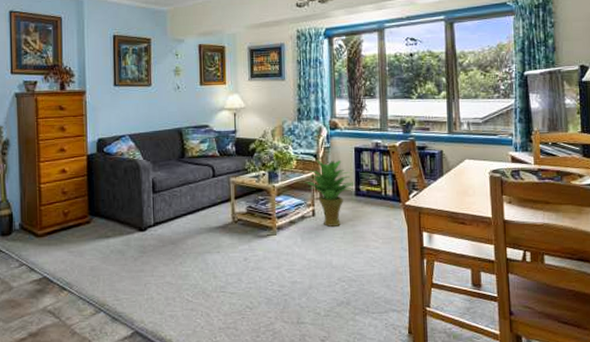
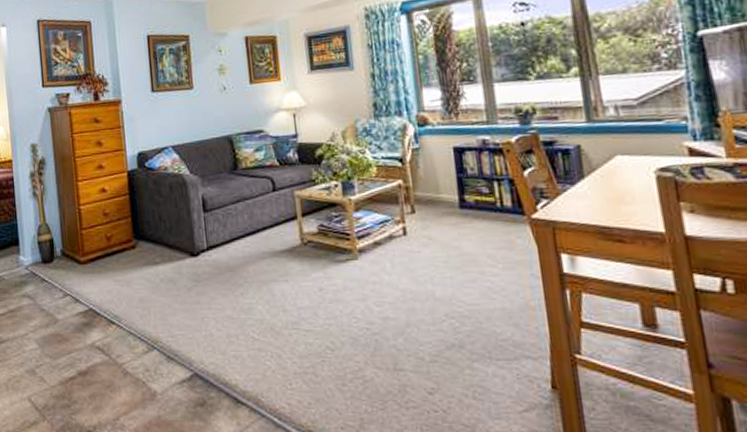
potted plant: present [304,159,356,227] -> none [389,164,459,248]

